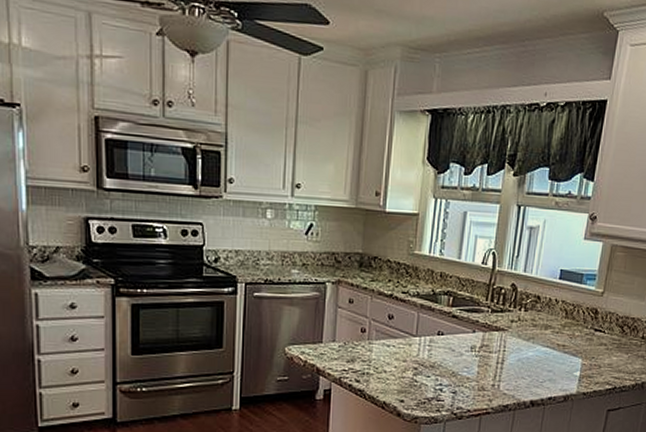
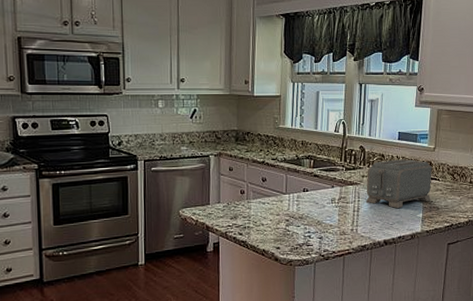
toaster: none [513,303,598,364] -> present [366,159,432,209]

